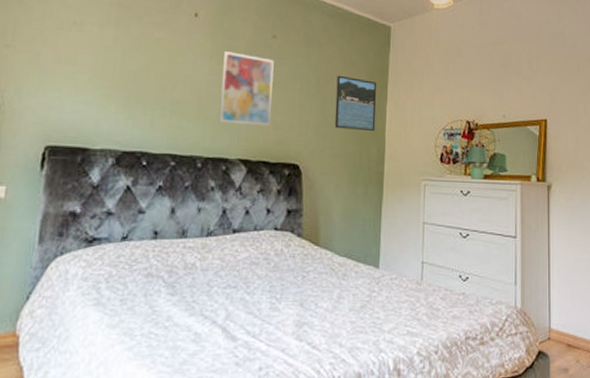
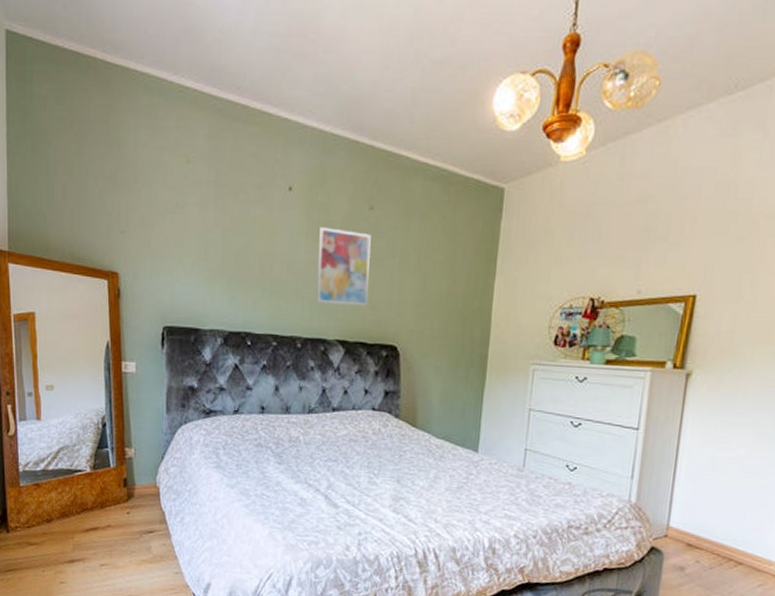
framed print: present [334,75,377,131] -> none [435,249,484,310]

